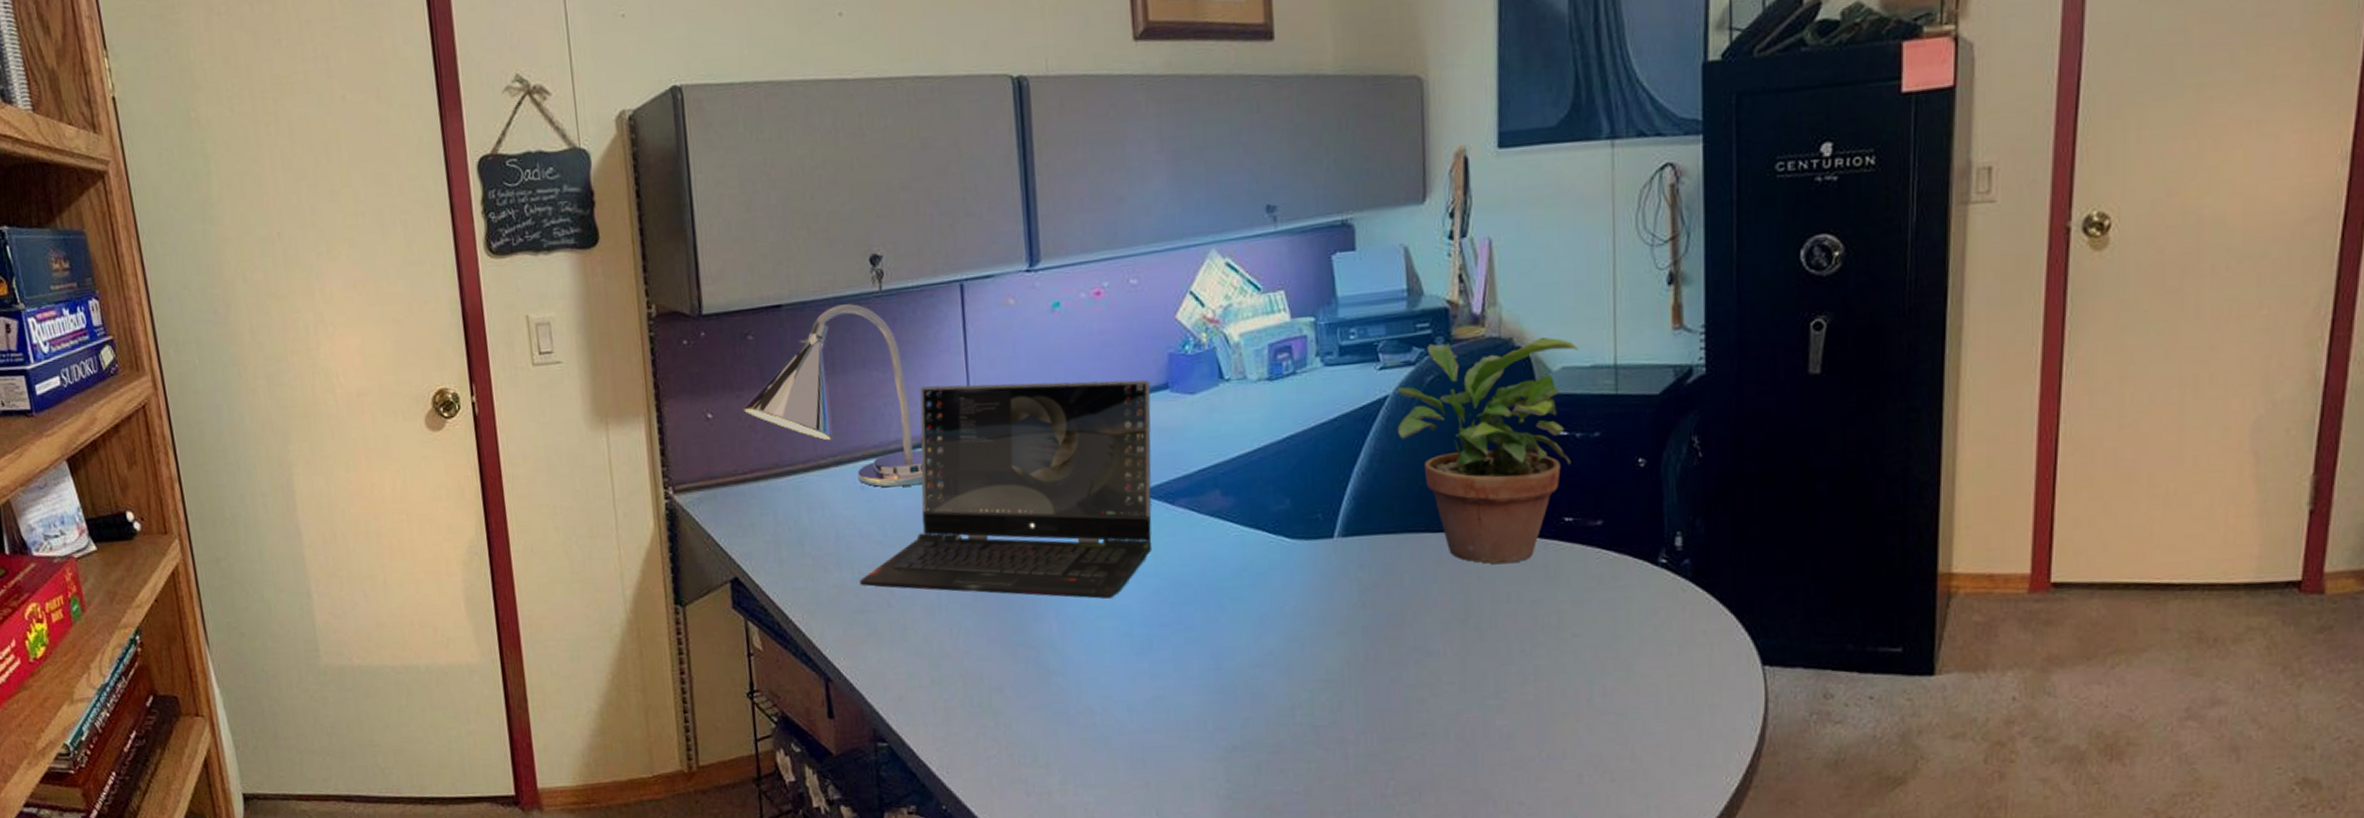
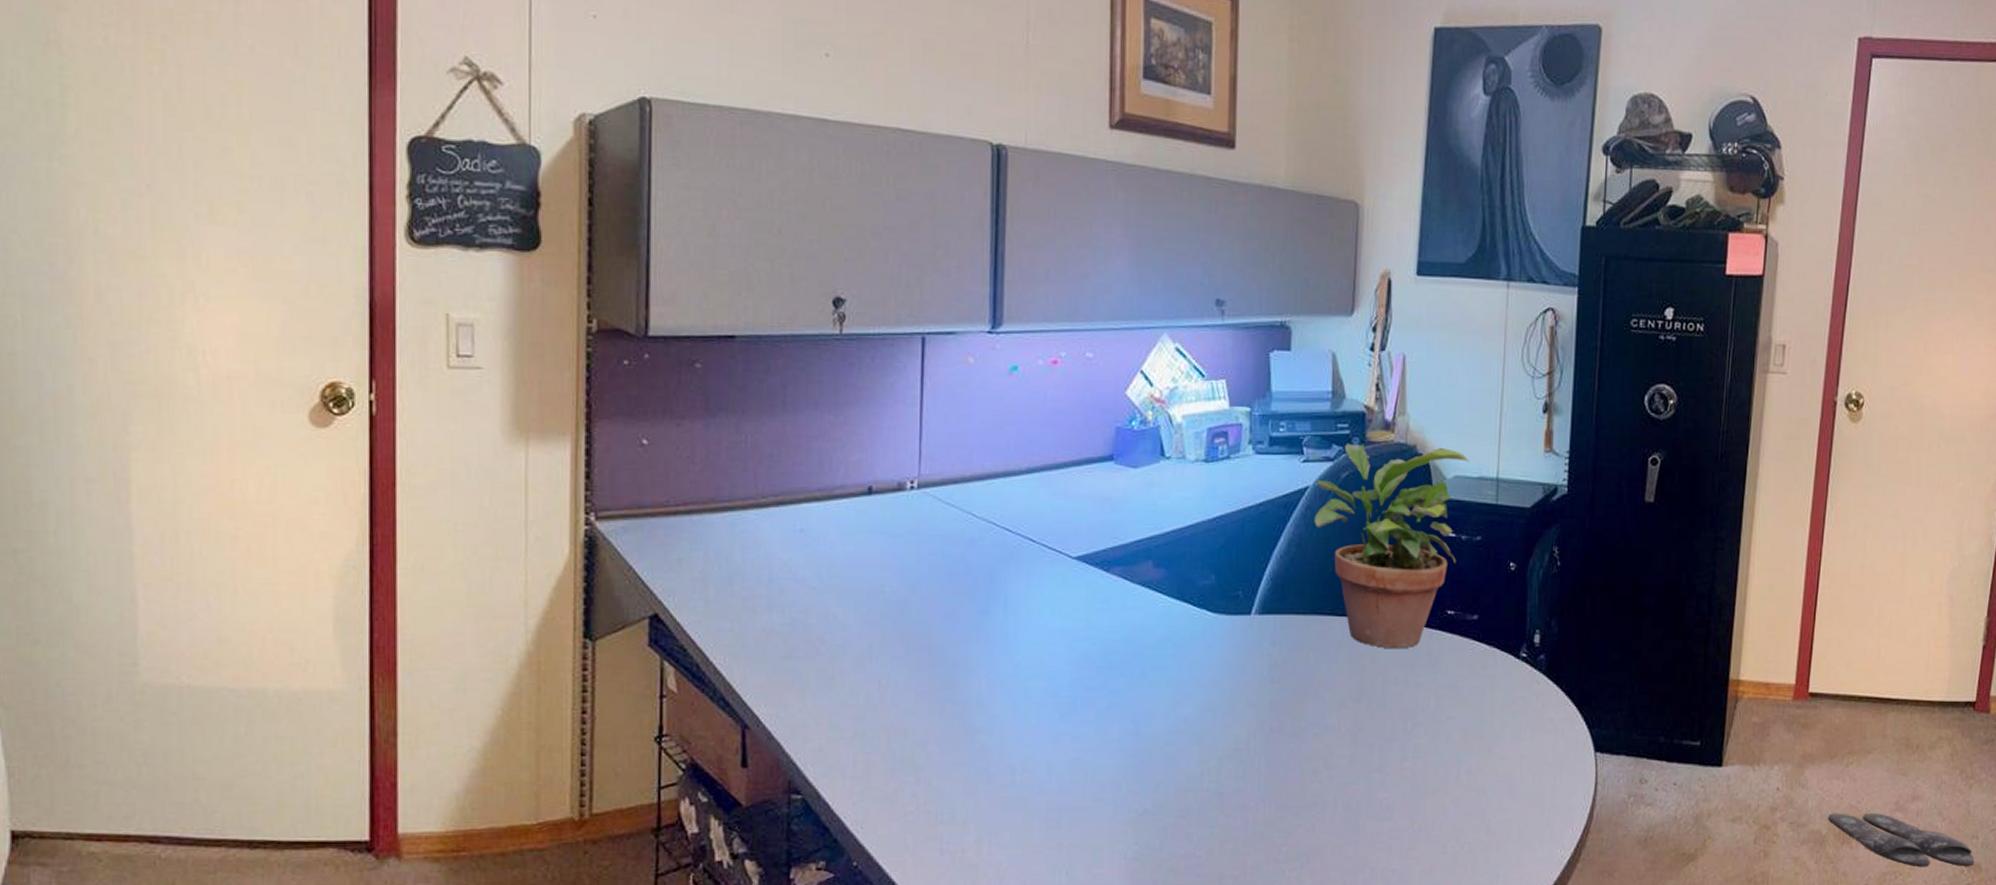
table lamp: present [743,304,924,488] -> none [683,343,868,533]
laptop computer: present [860,380,1153,599] -> none [790,435,1097,659]
slippers: none [2088,723,2309,785] -> present [1828,813,1974,866]

